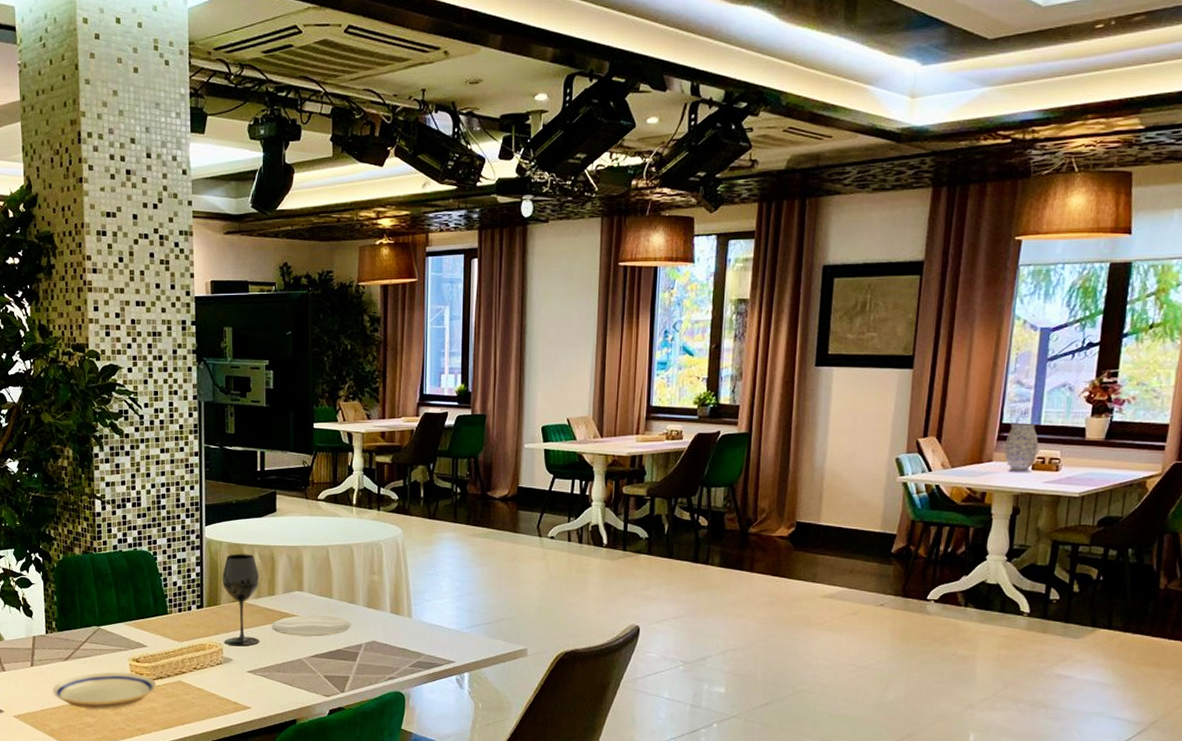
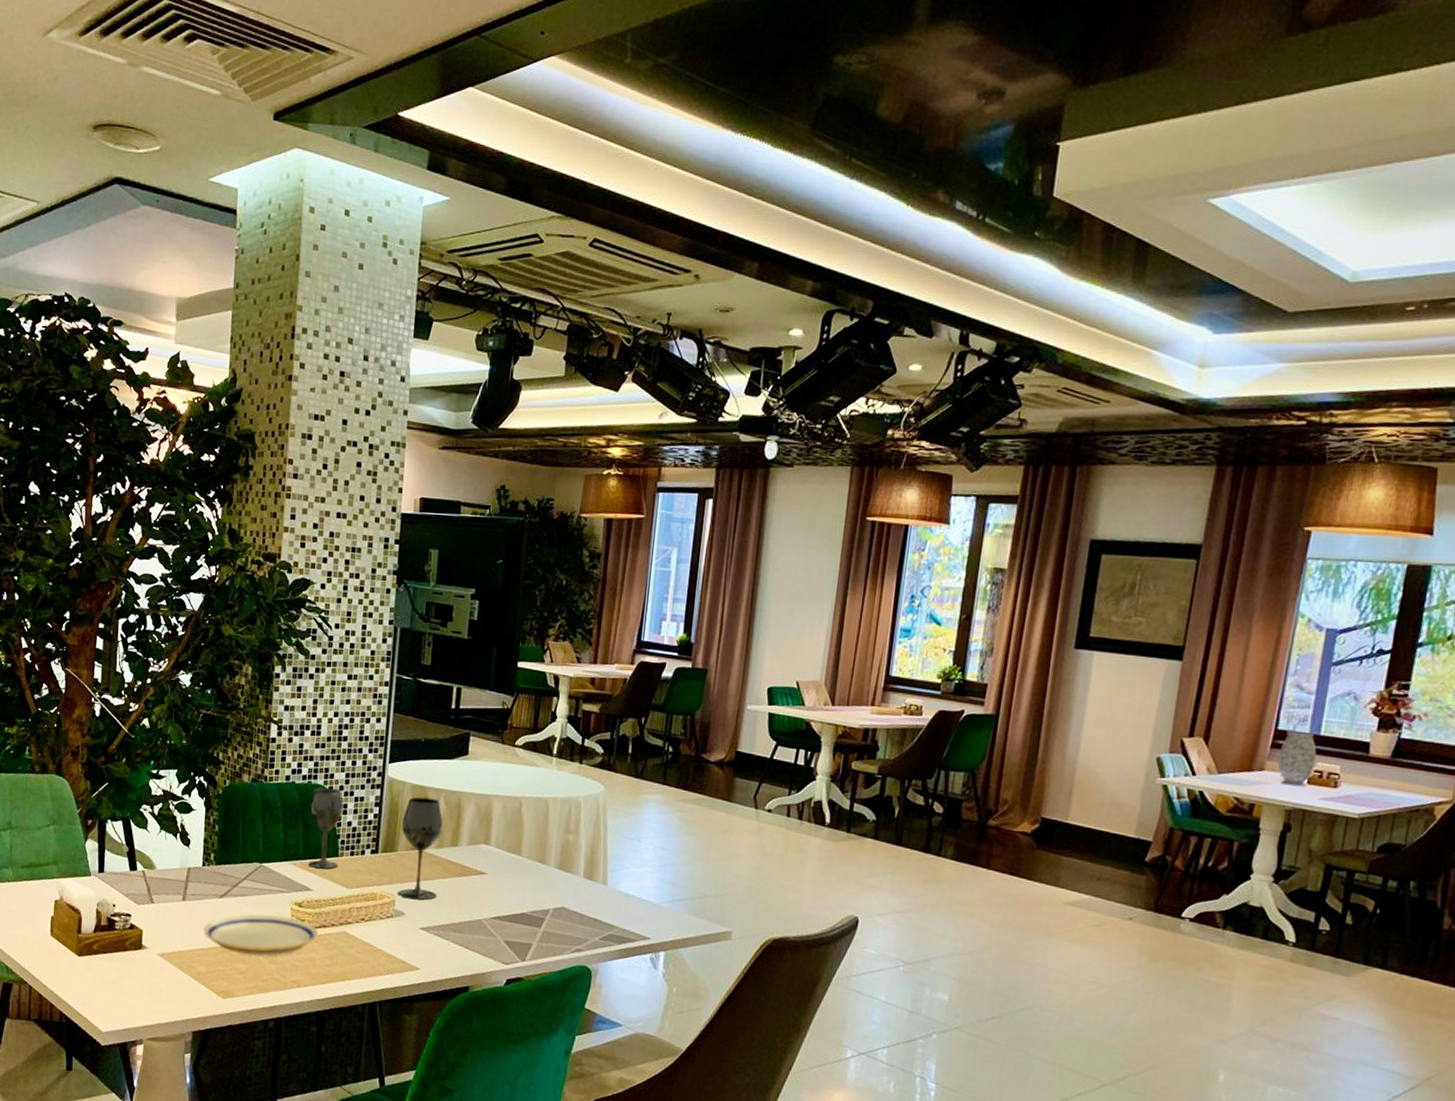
wine glass: none [138,552,168,627] -> present [308,787,343,870]
plate: present [271,615,352,637] -> none [451,871,540,897]

